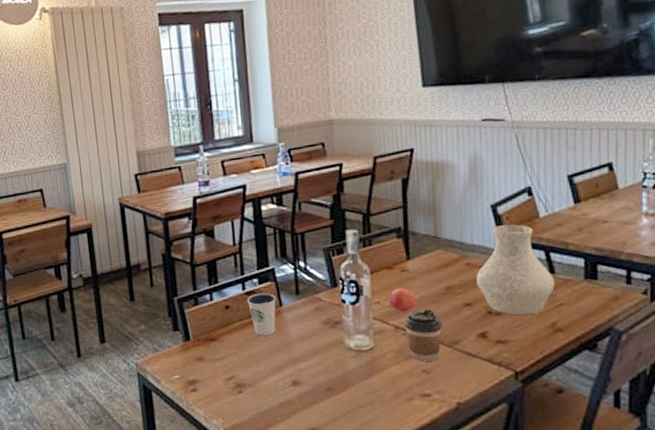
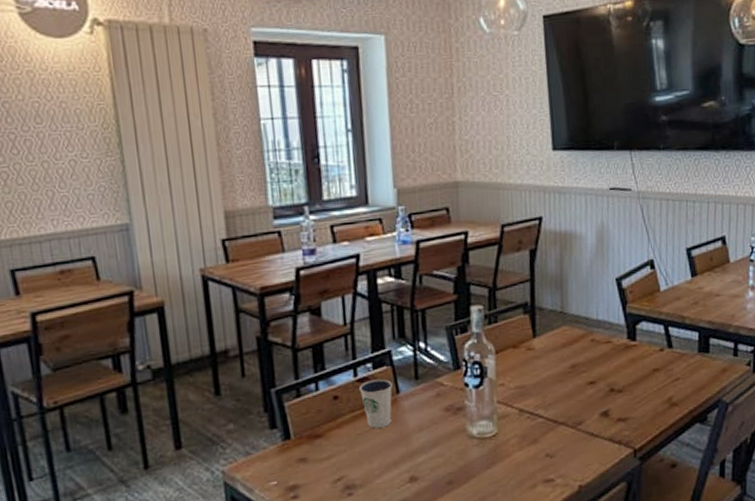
pomegranate: present [388,287,419,312] -> none [513,367,544,394]
coffee cup: present [404,309,443,362] -> none [529,389,567,446]
vase: present [476,224,555,316] -> none [600,298,672,392]

